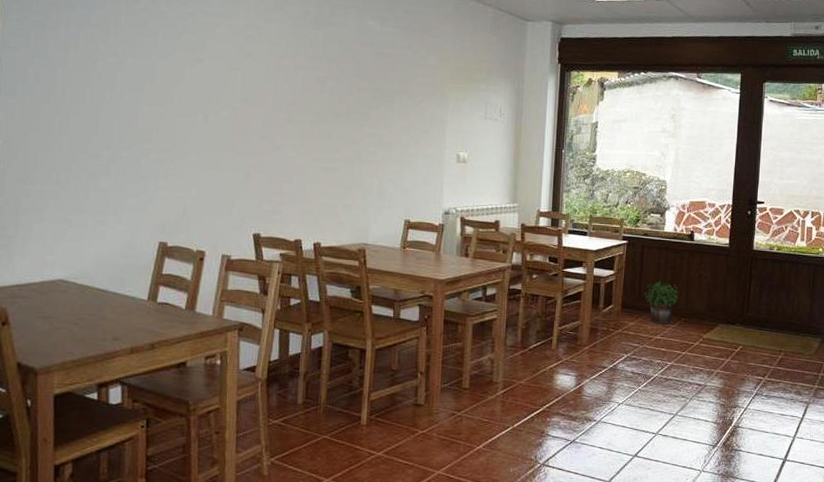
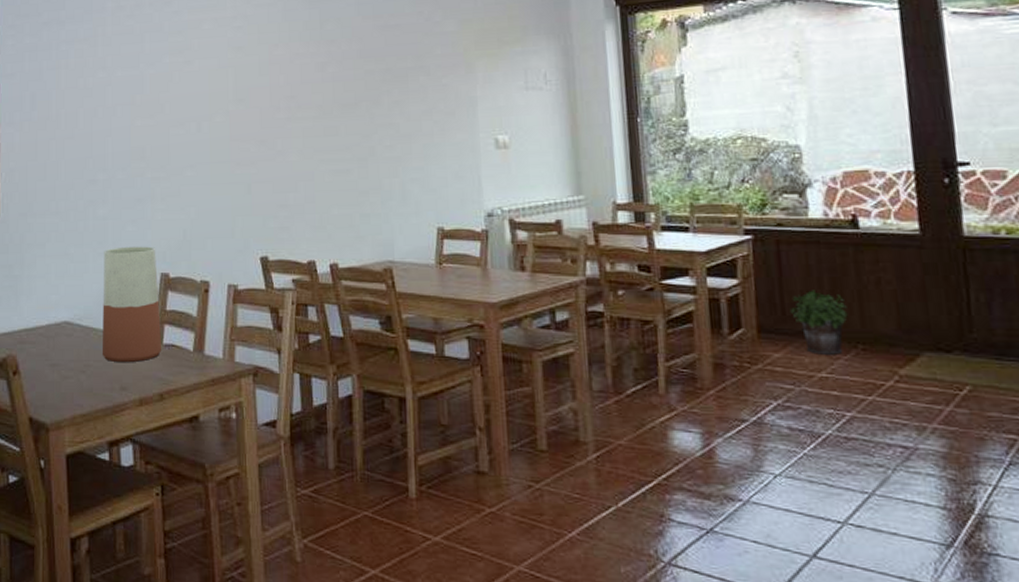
vase: none [97,217,156,317] -> present [103,246,162,363]

